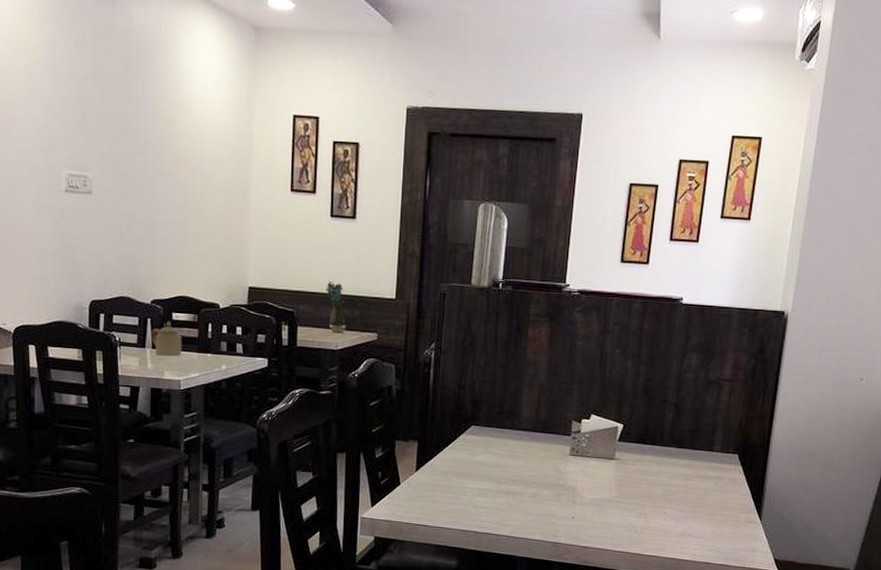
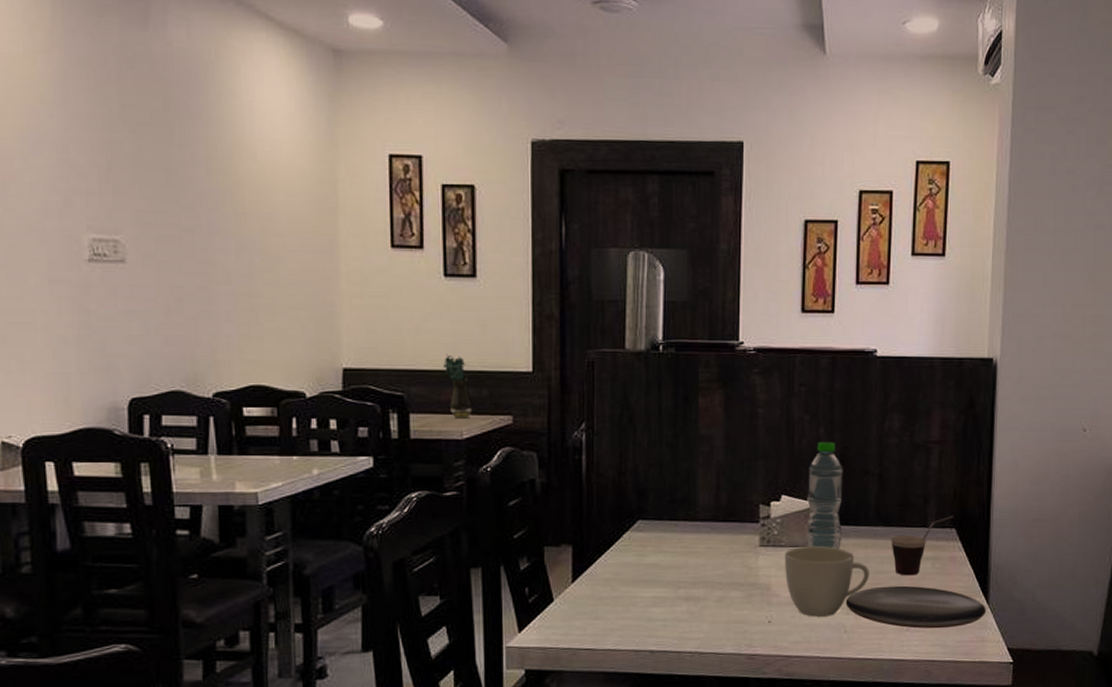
sugar bowl: present [151,321,182,357] -> none [215,418,258,463]
cup: none [589,458,661,518] -> present [785,546,869,617]
water bottle: none [608,372,646,464] -> present [805,441,843,550]
plate: none [638,497,759,537] -> present [845,585,987,629]
cup: none [681,443,738,491] -> present [891,516,955,576]

